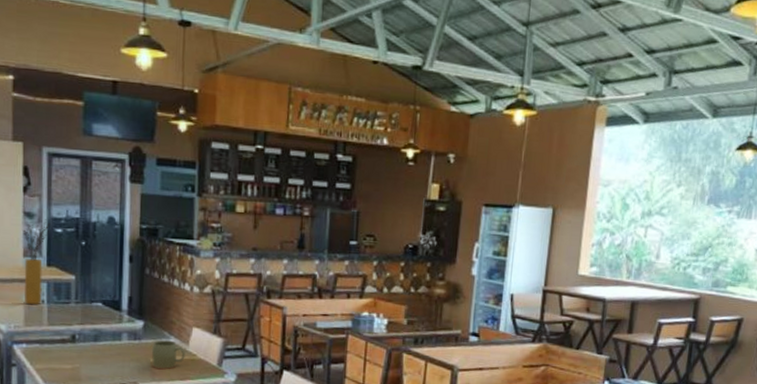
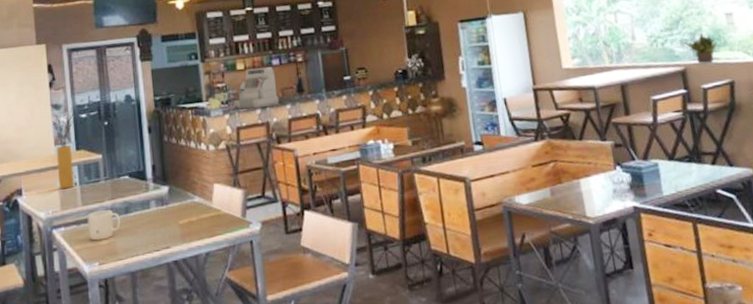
mug: none [52,333,89,364] -> present [87,209,121,241]
mug: present [152,340,185,370] -> none [179,200,211,231]
cash register: none [227,213,277,258] -> present [232,66,280,110]
potted plant: none [704,265,740,298] -> present [682,33,718,65]

